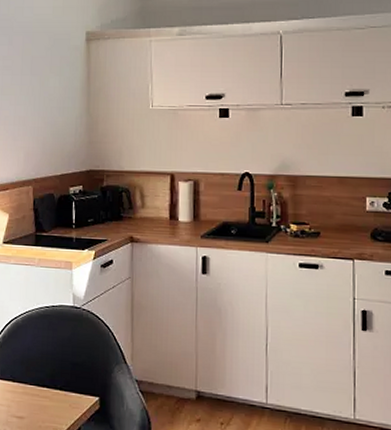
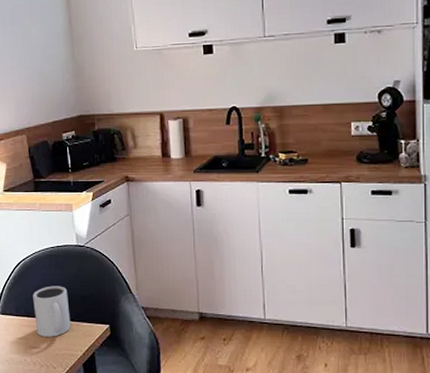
mug: none [20,349,59,407] -> present [33,286,71,337]

